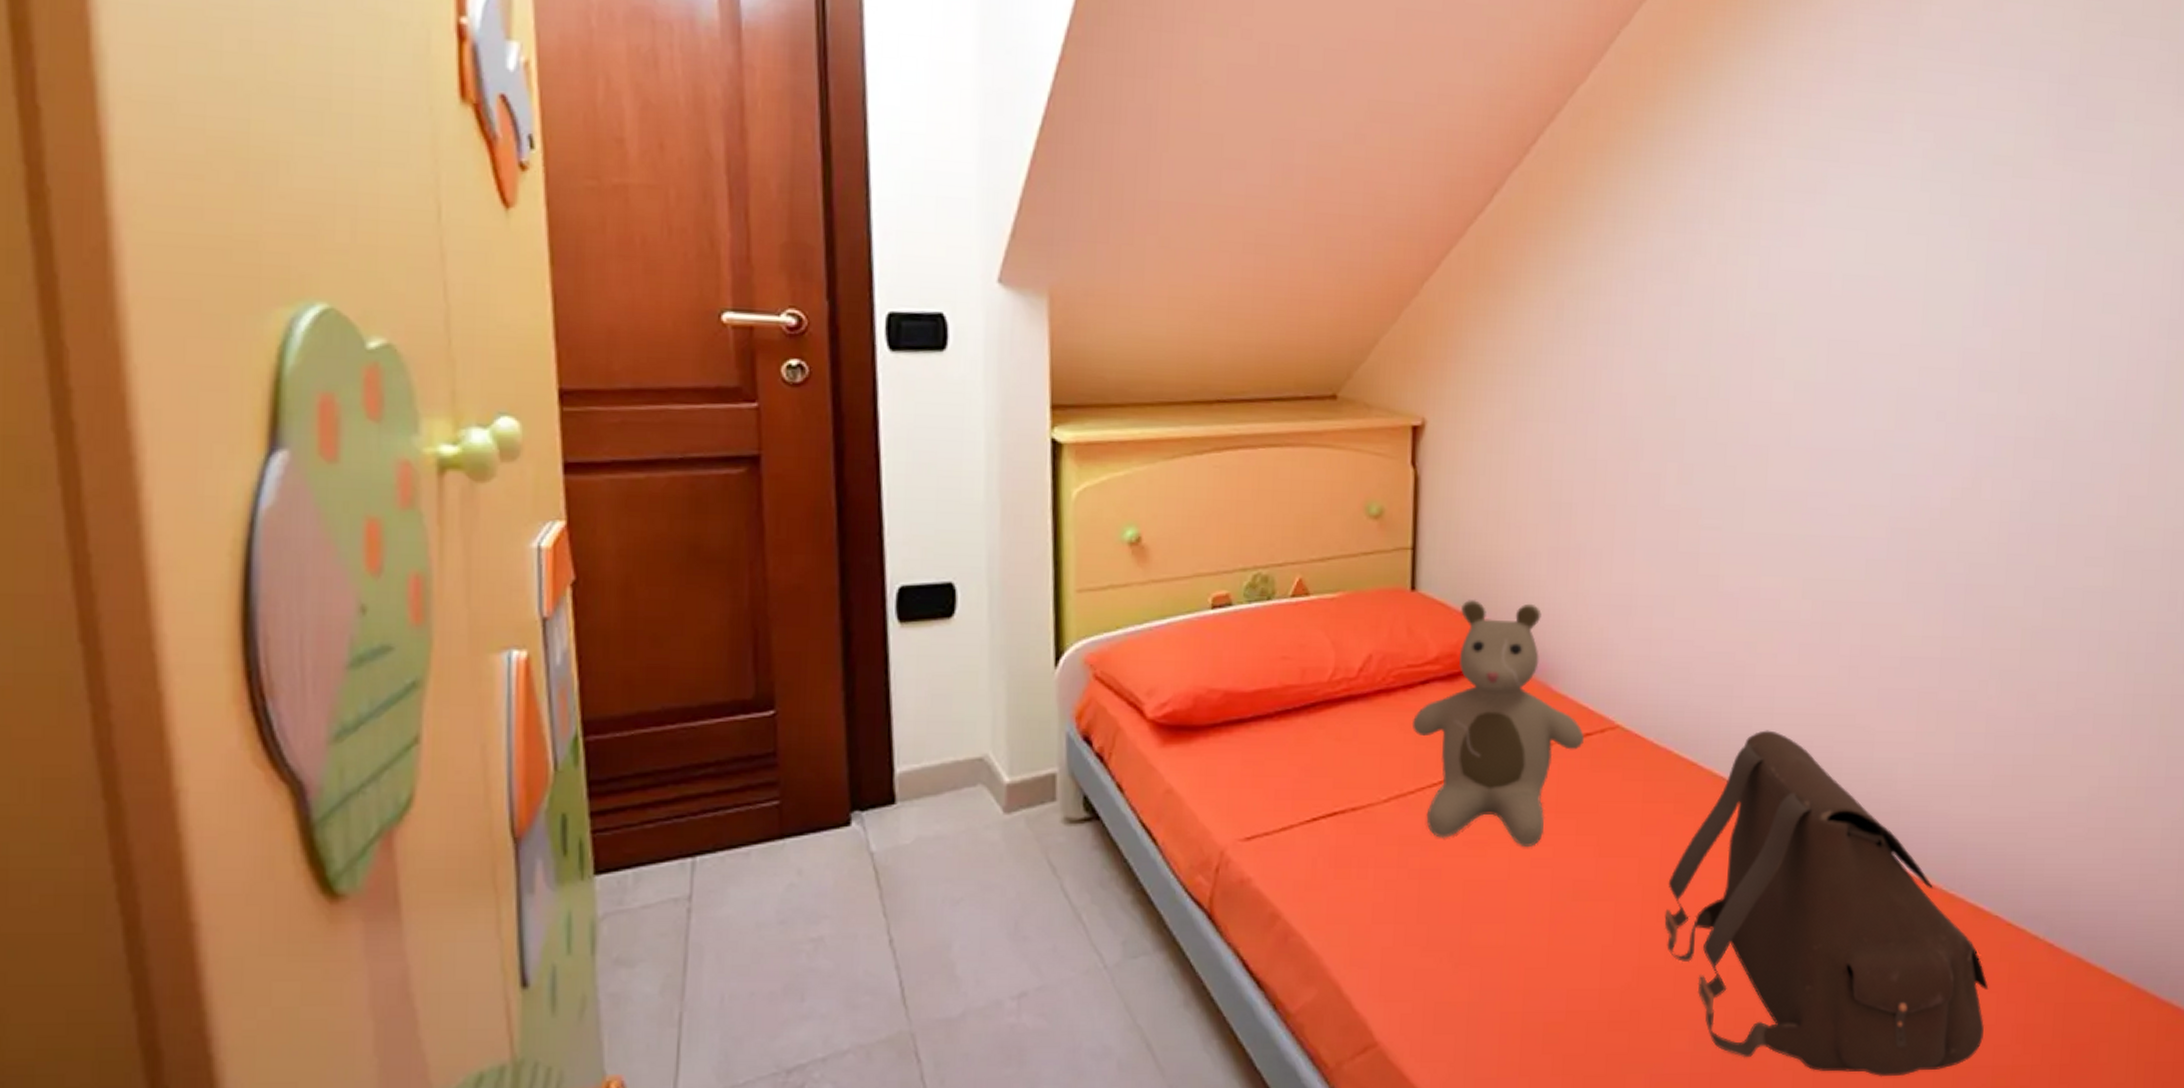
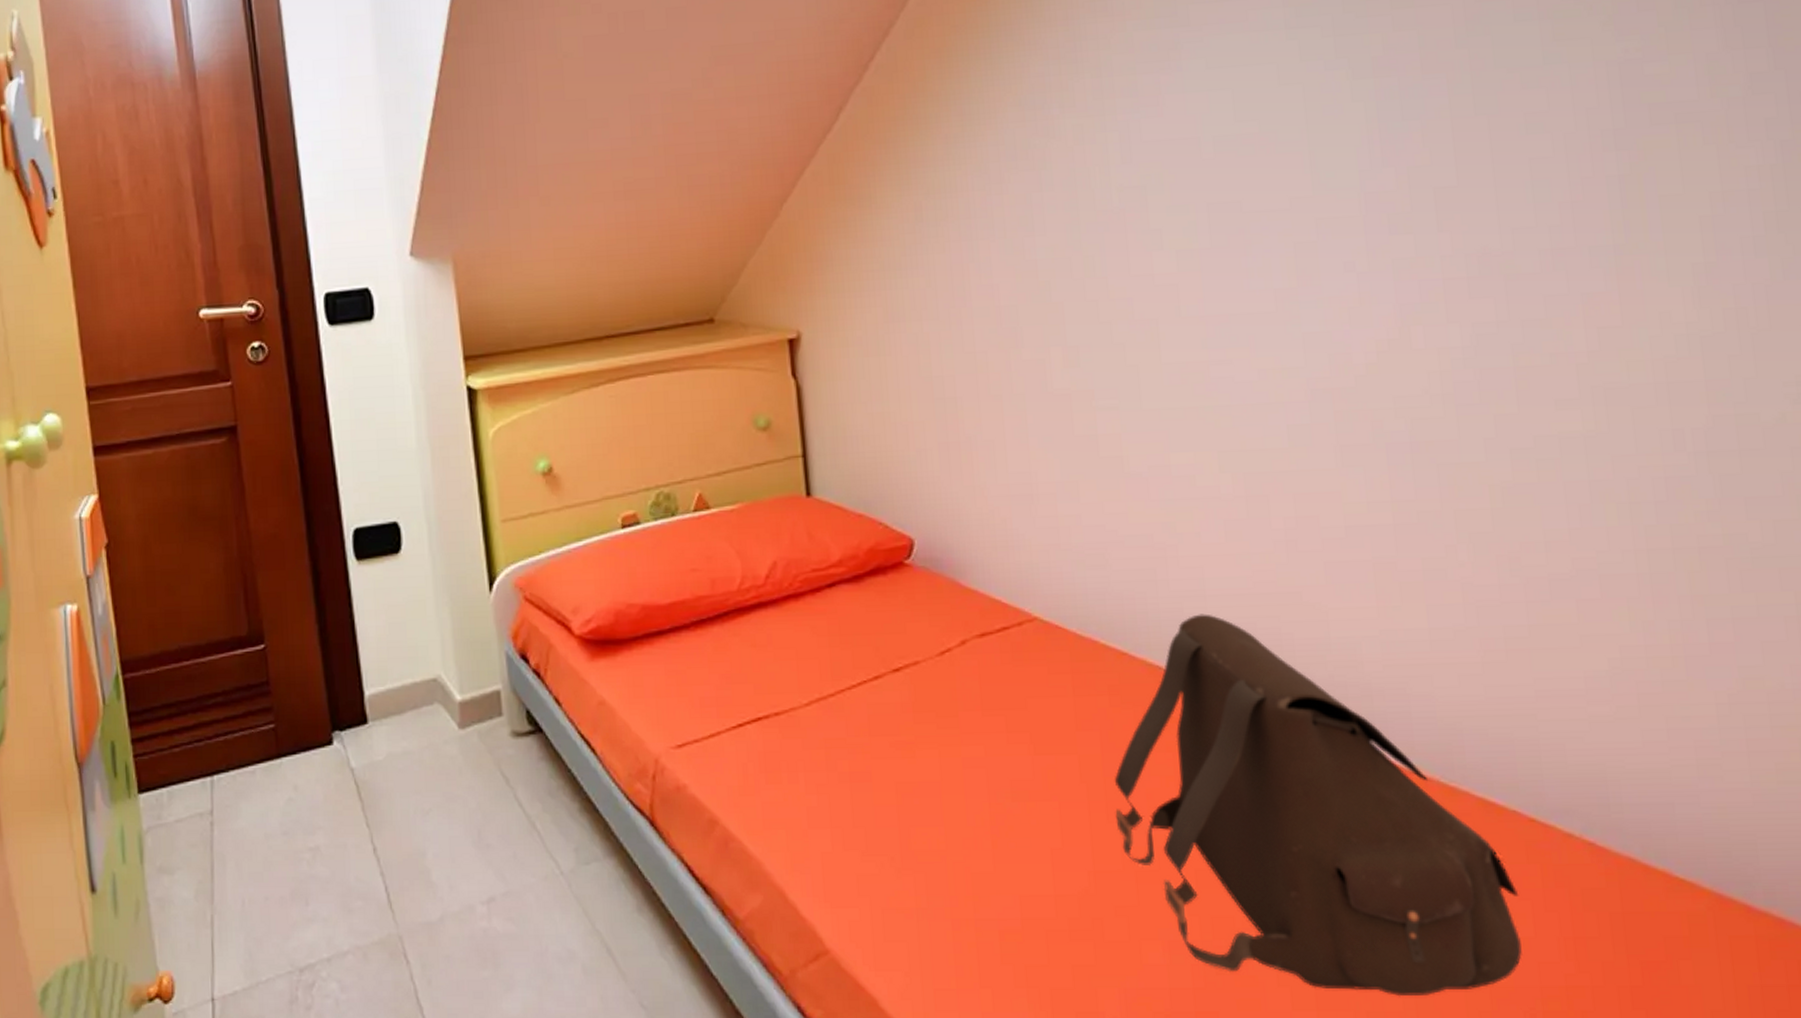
teddy bear: present [1412,599,1585,846] -> none [823,500,1003,746]

